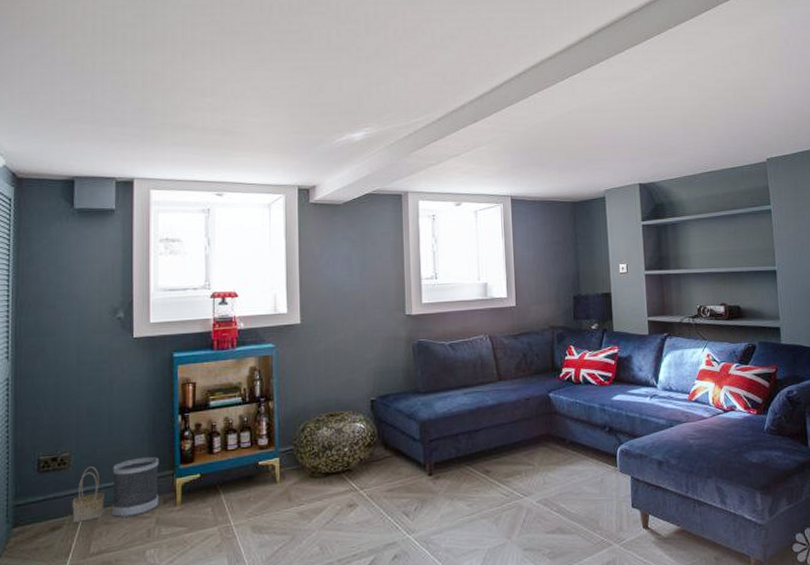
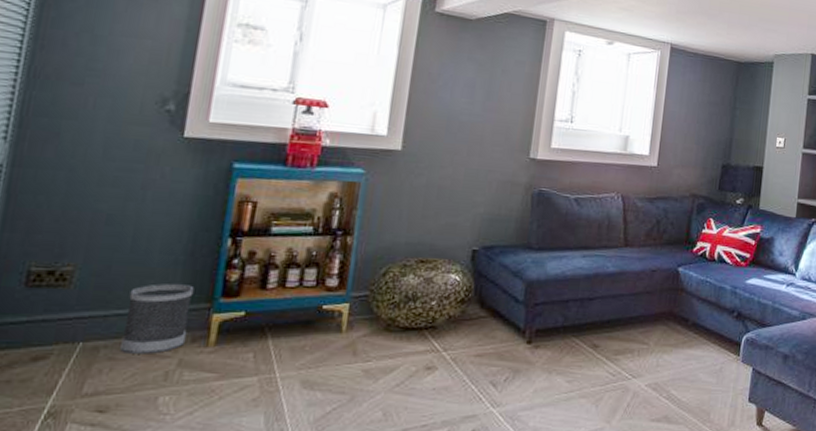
basket: present [72,466,104,522] -> none [65,287,114,354]

